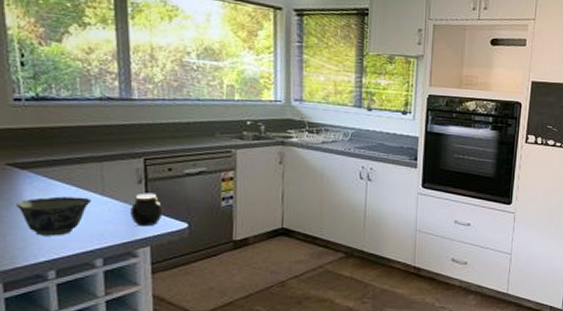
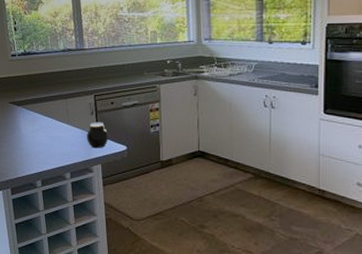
bowl: present [15,196,92,236] -> none [15,125,62,155]

